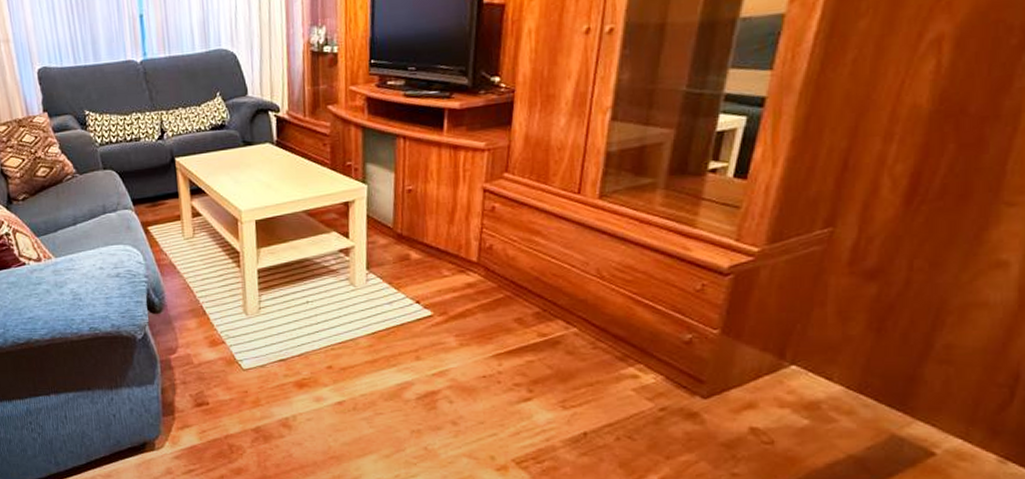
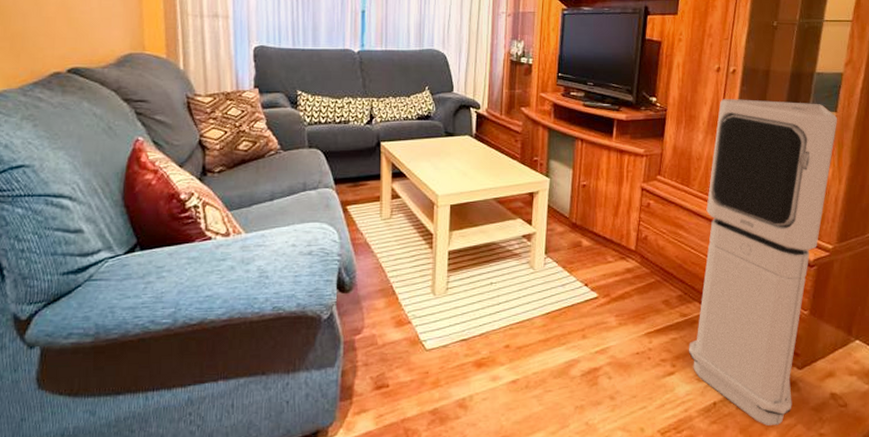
air purifier: none [550,61,774,462] -> present [689,99,838,427]

